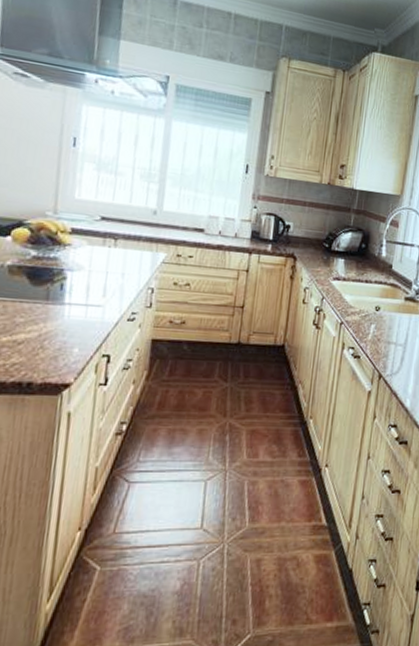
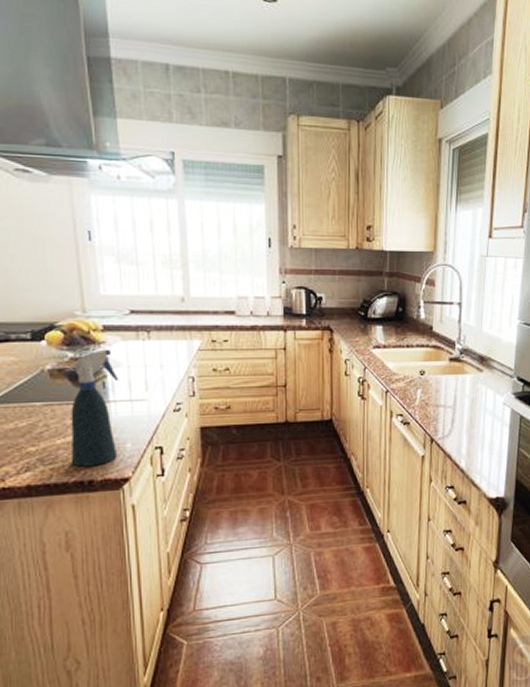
spray bottle: none [13,251,79,368] -> present [64,349,119,467]

